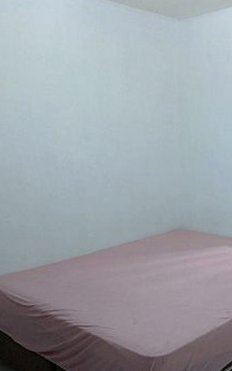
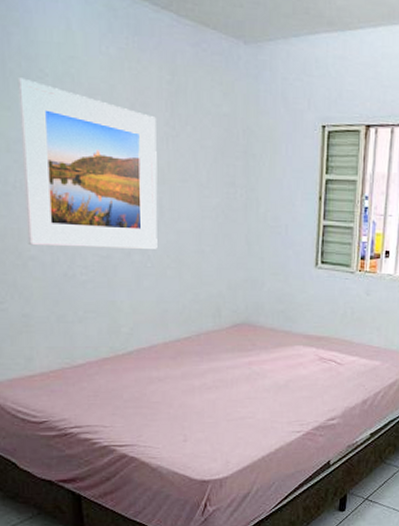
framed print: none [23,61,116,176] -> present [17,78,158,249]

